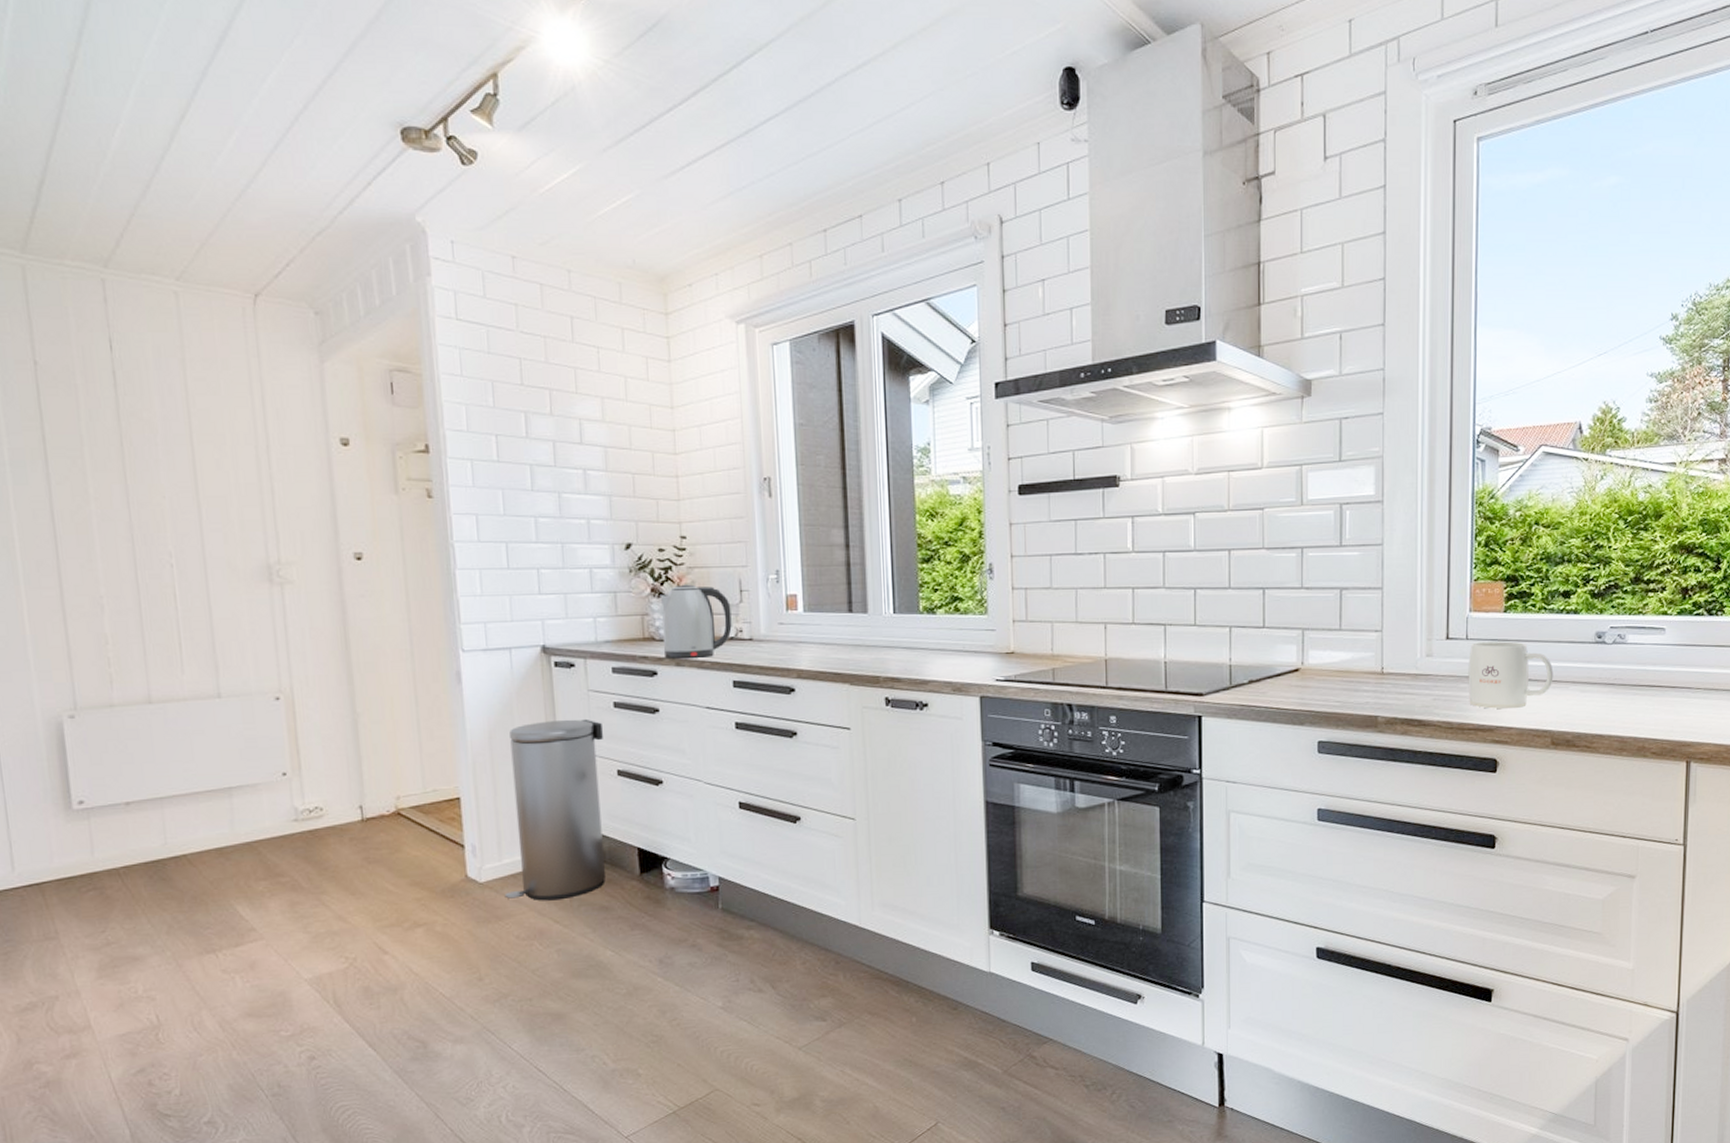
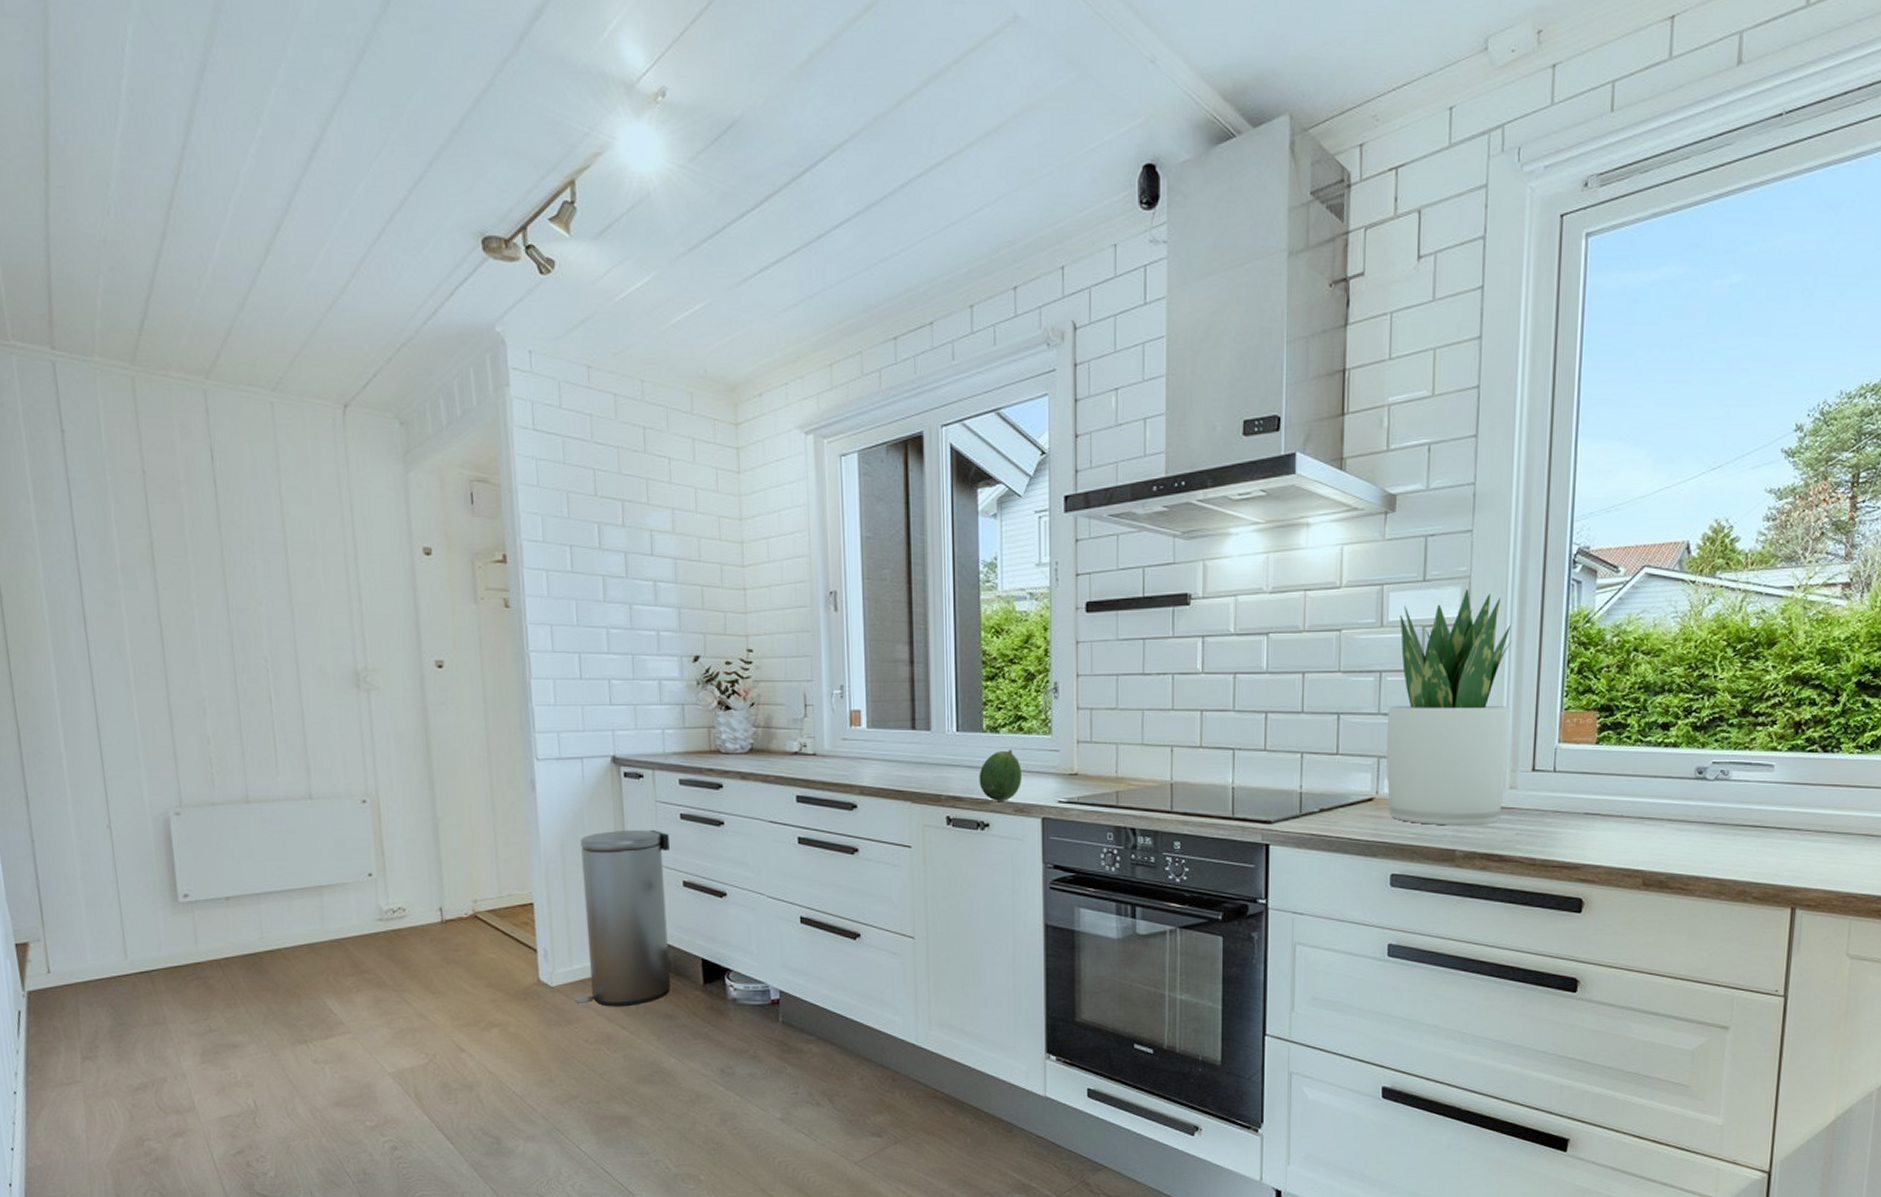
kettle: present [660,584,732,658] -> none [726,698,796,772]
fruit: none [916,629,959,681] -> present [979,749,1022,801]
planter: none [1311,468,1424,694] -> present [1386,589,1512,826]
mug: present [1468,641,1554,710] -> none [1554,775,1648,847]

